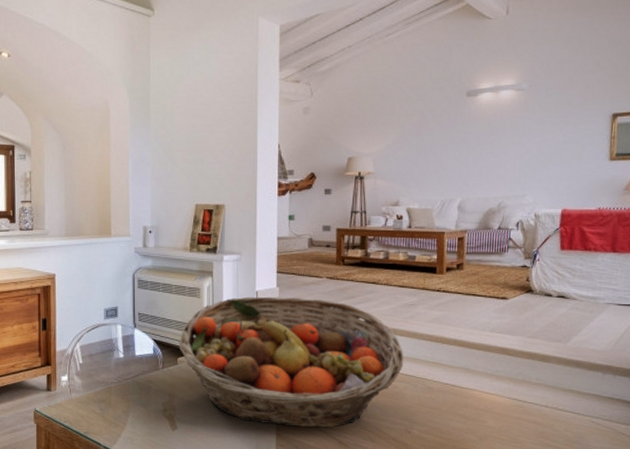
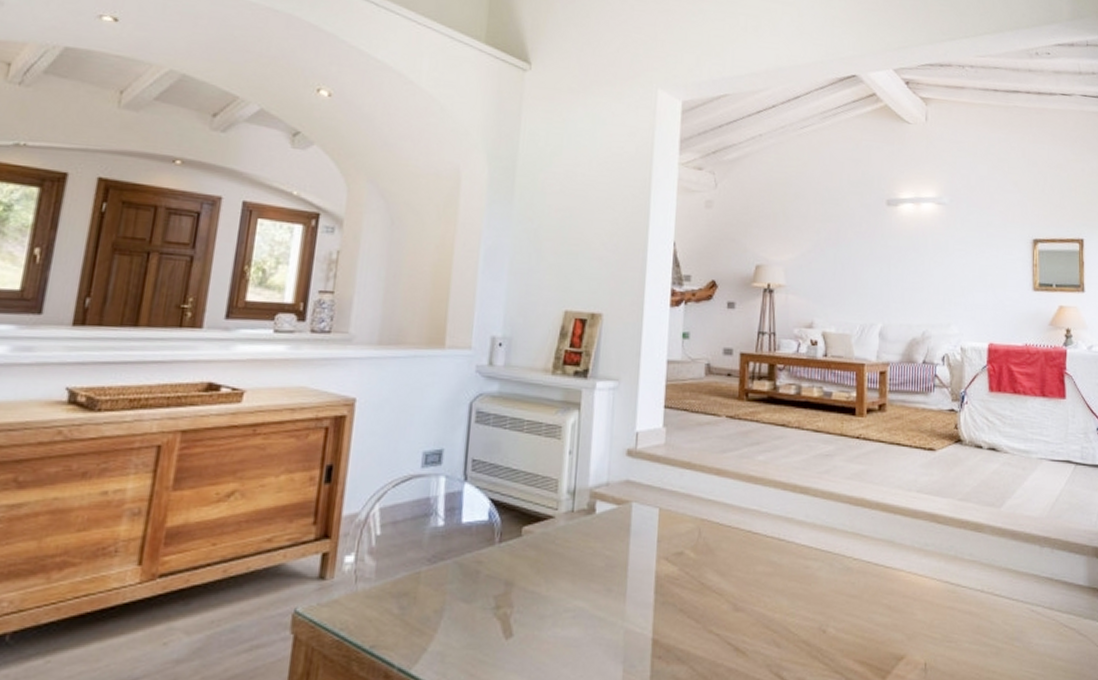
fruit basket: present [179,296,404,428] -> none [525,439,818,629]

